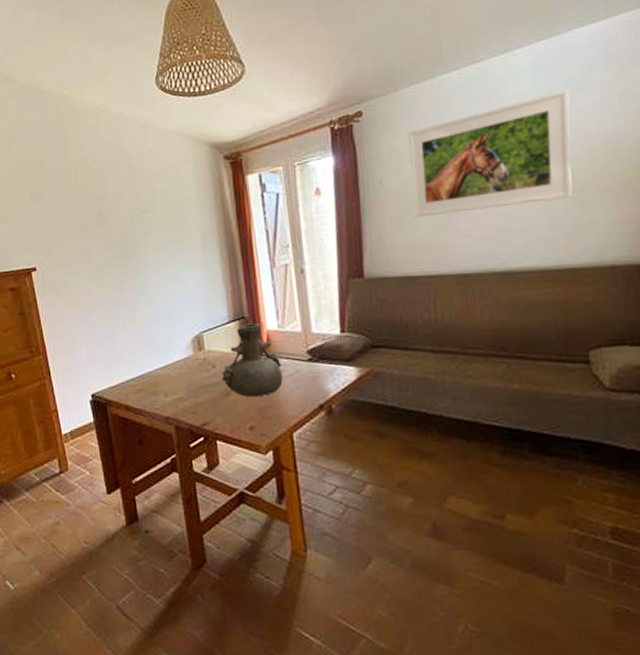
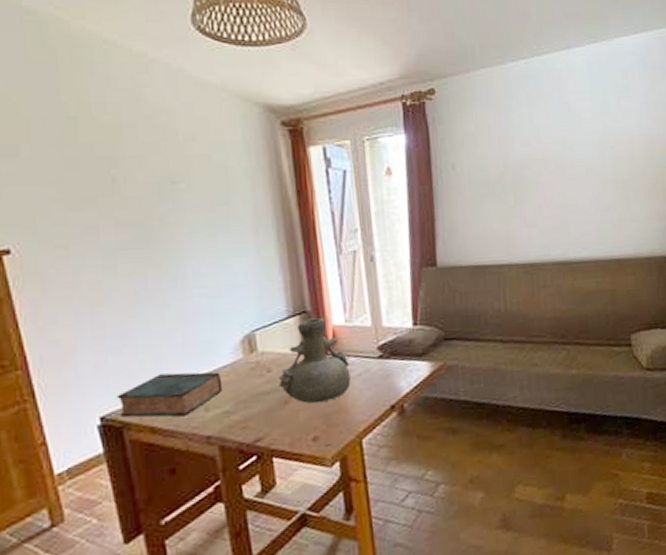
book: none [102,364,178,399] -> present [116,372,223,417]
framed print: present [407,89,573,218] -> none [479,92,619,206]

